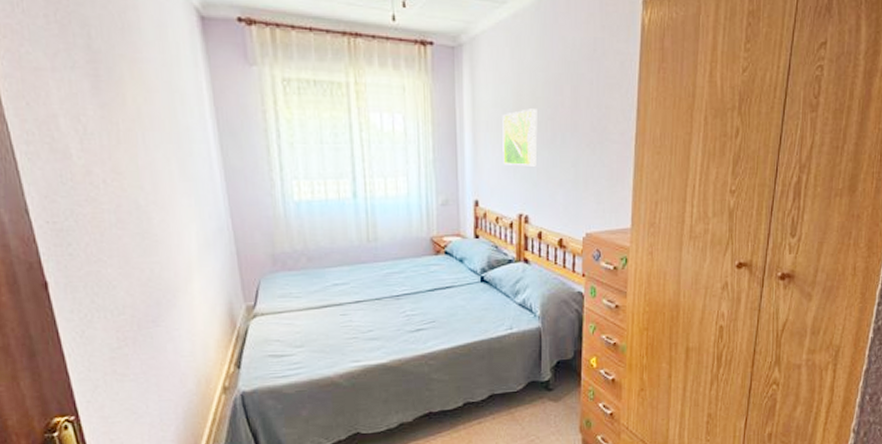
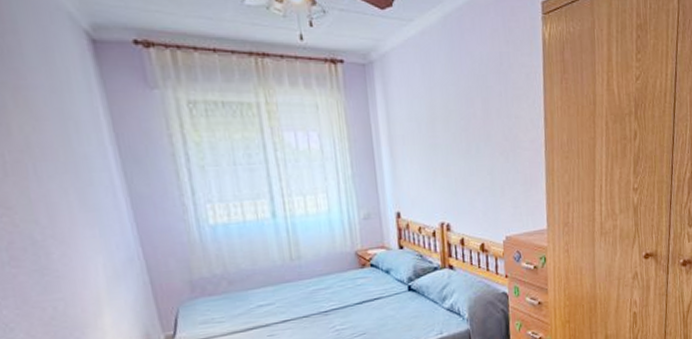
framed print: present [502,108,538,166] -> none [417,121,454,177]

